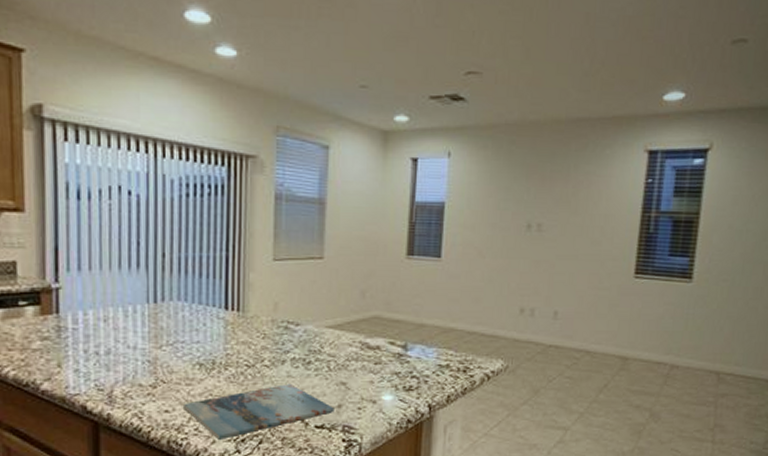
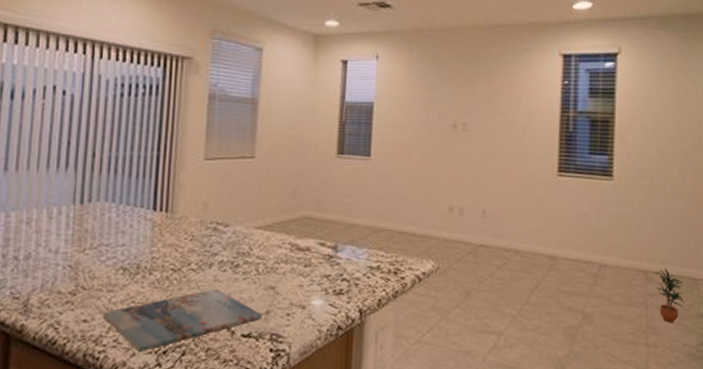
potted plant: none [726,369,757,422] -> present [654,268,686,324]

